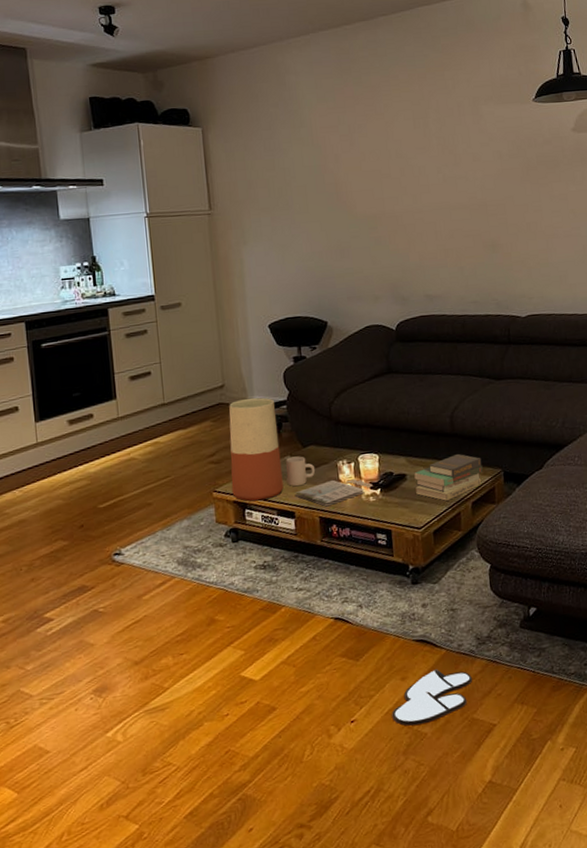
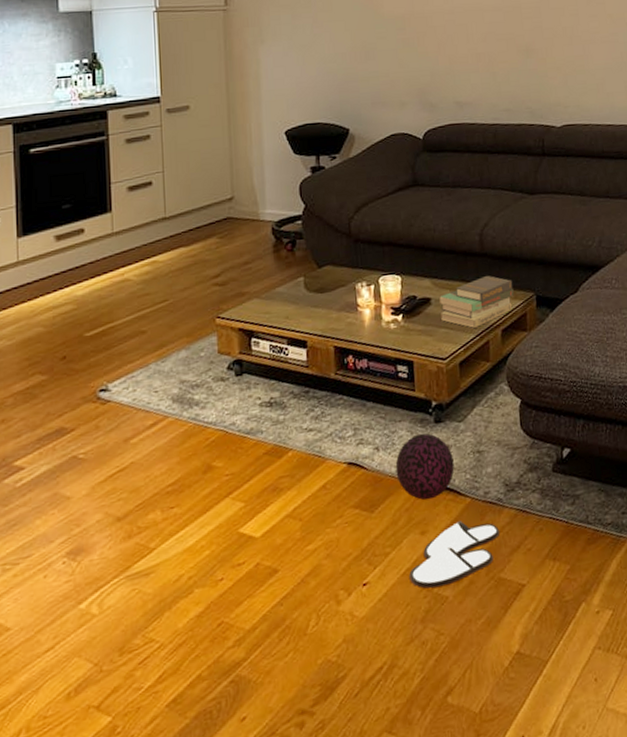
vase: present [229,397,284,501] -> none [237,211,296,329]
mug: present [286,456,316,487] -> none [298,277,332,312]
magazine: present [294,479,373,507] -> none [307,303,394,335]
toy ball: none [377,593,431,651] -> present [395,433,455,500]

